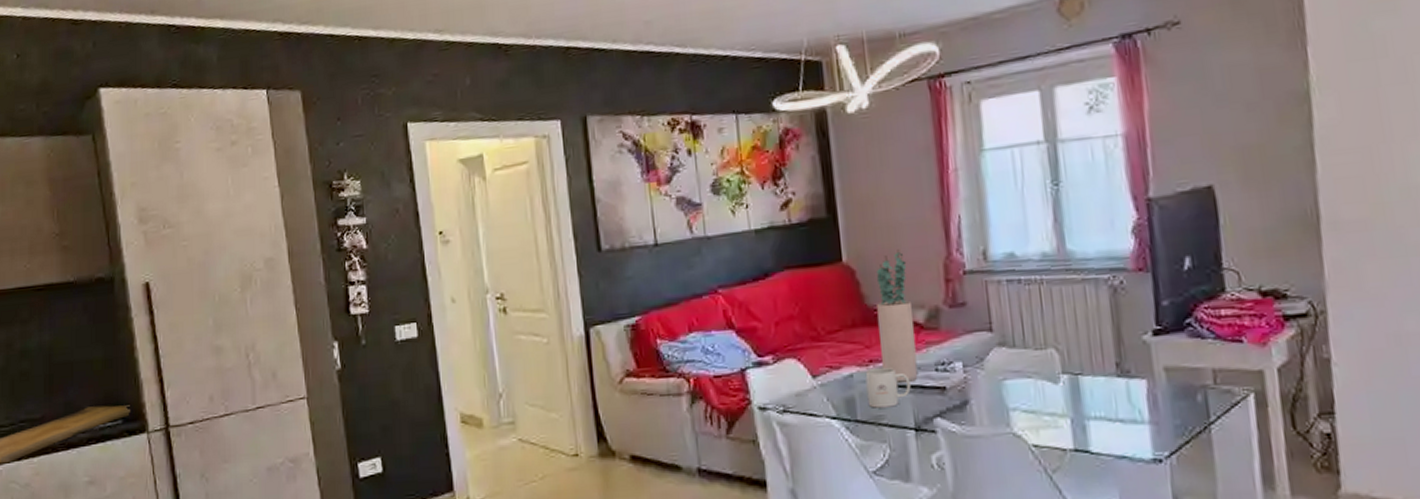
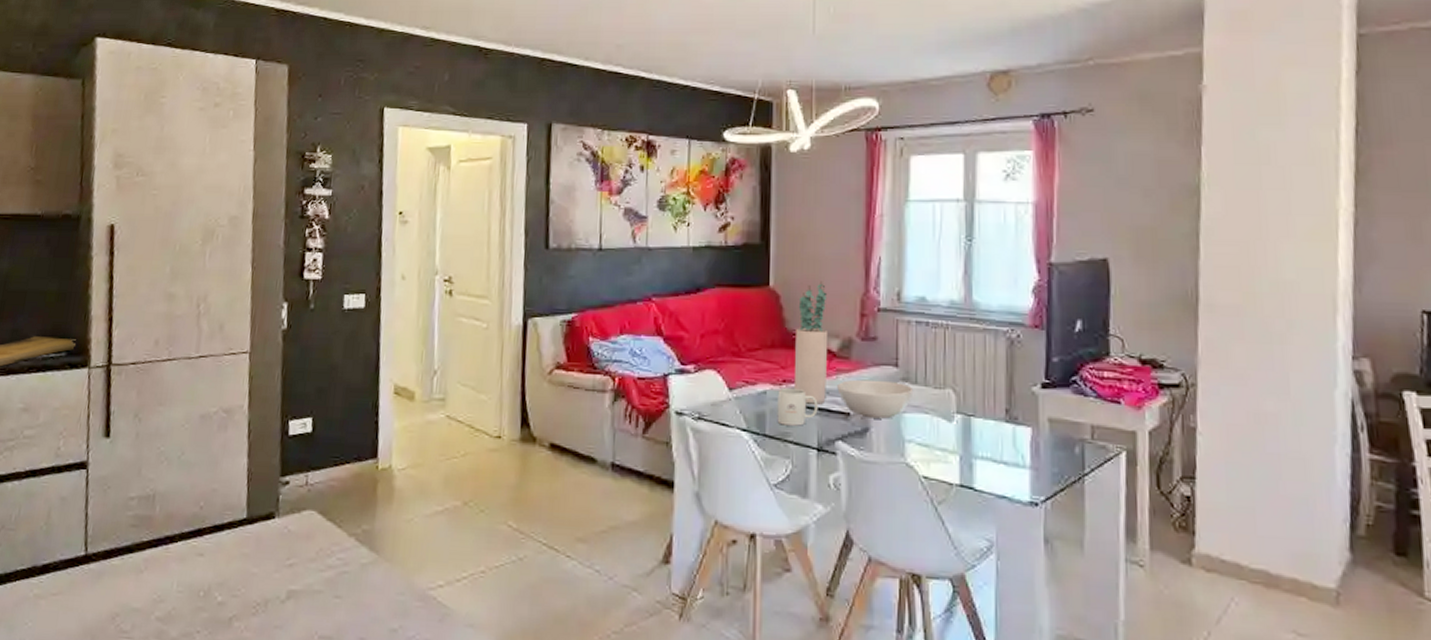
bowl: none [929,347,1013,390] -> present [837,379,914,419]

